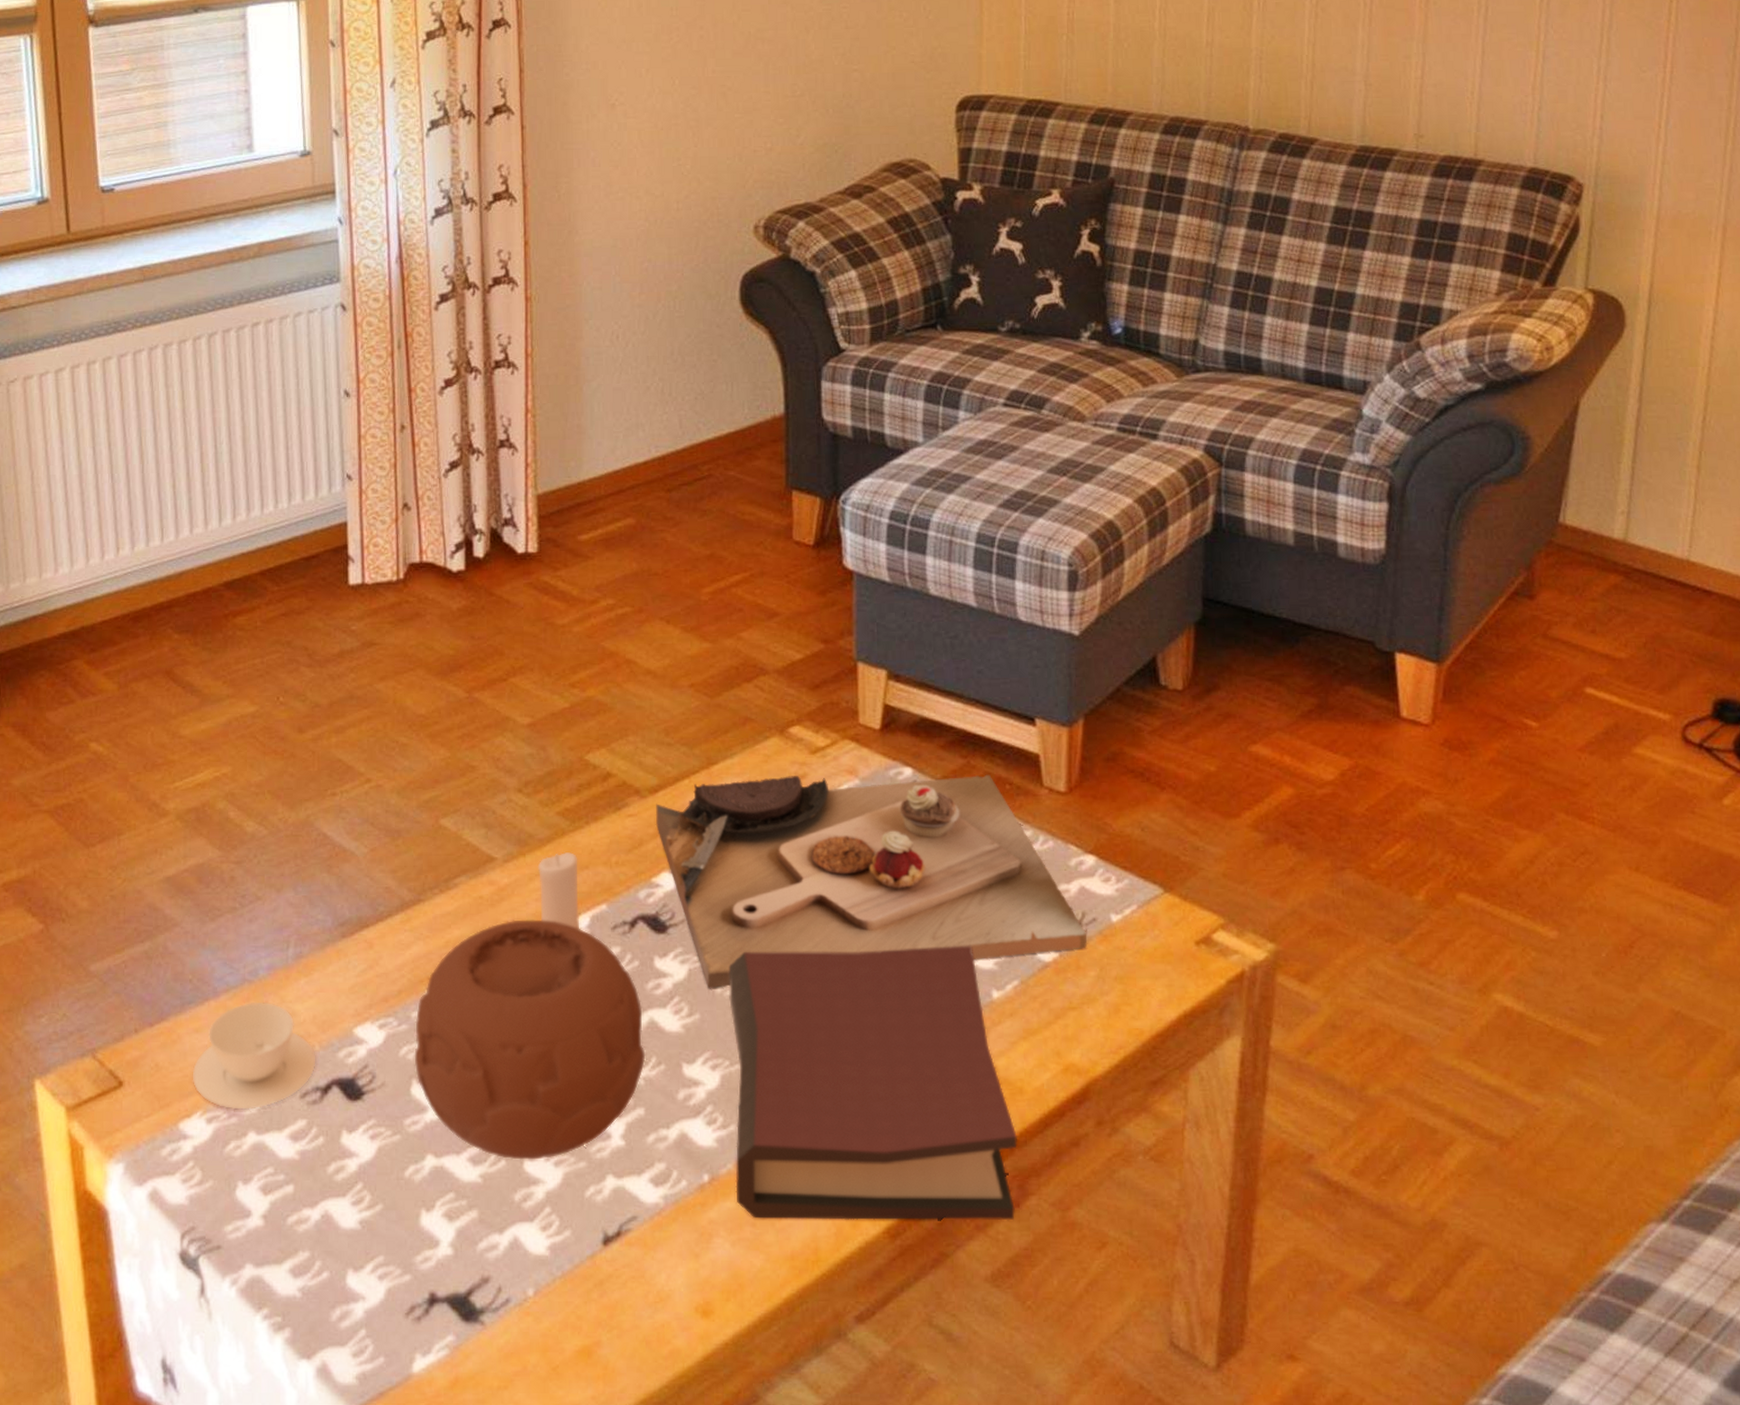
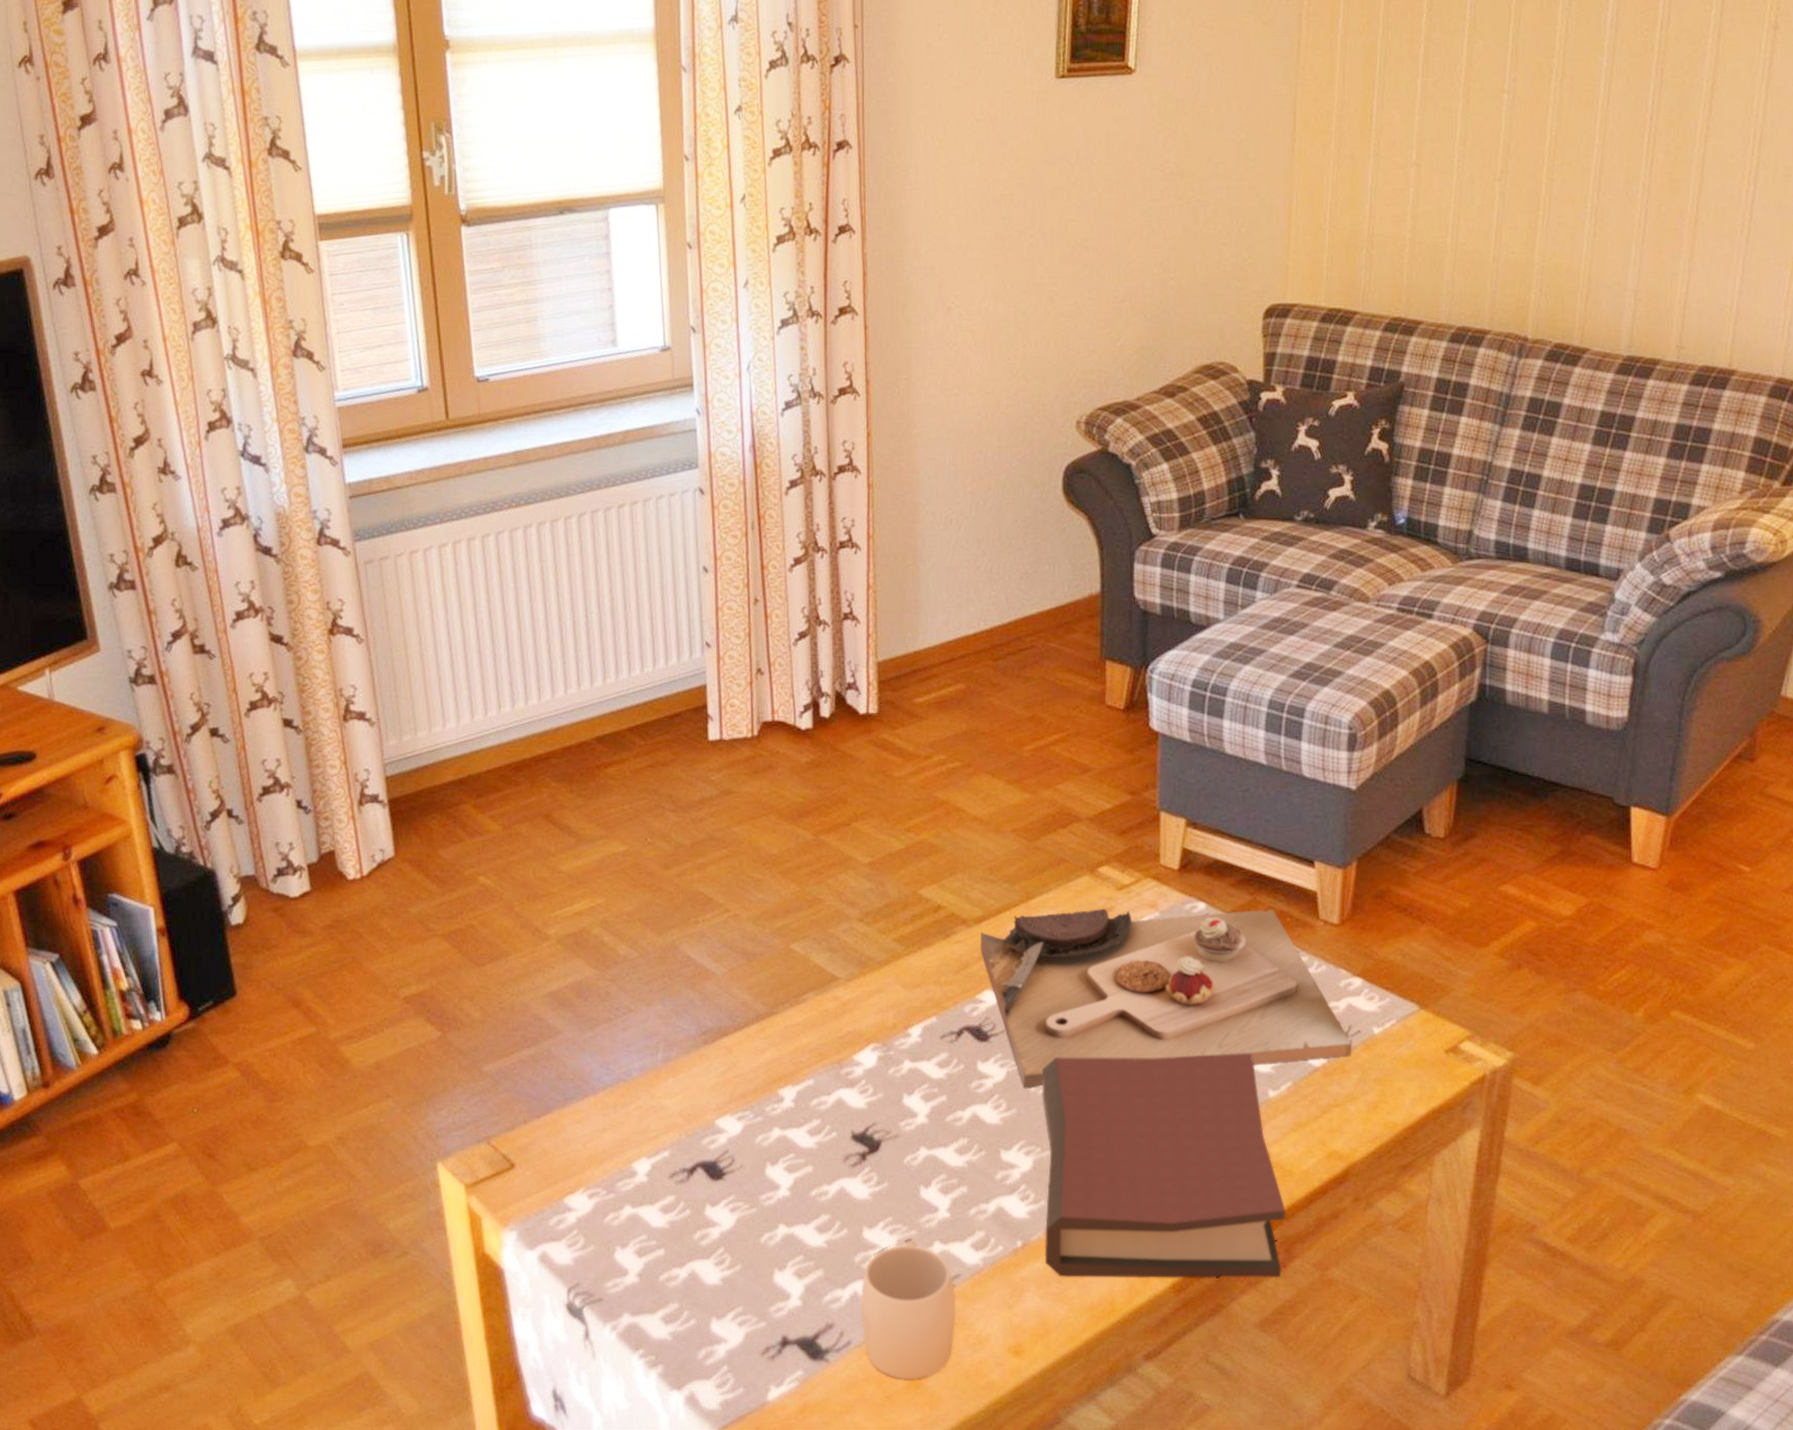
teacup: present [192,1001,316,1110] -> none [575,1097,683,1187]
decorative bowl: present [414,919,646,1160] -> none [768,1029,969,1229]
mug: none [521,1174,634,1347] -> present [860,1240,956,1380]
candle: present [537,852,580,929] -> none [876,973,913,1038]

